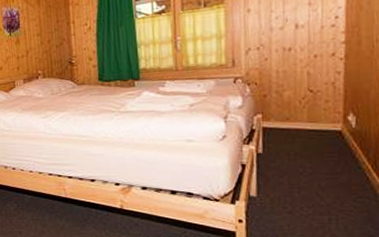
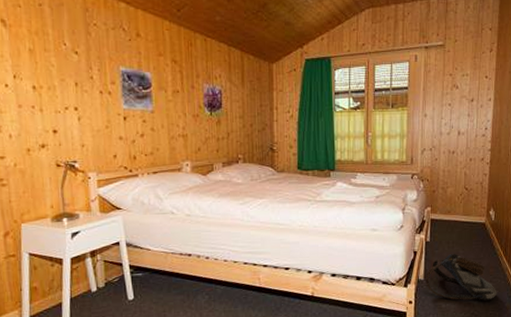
backpack: none [259,166,365,224] -> present [425,253,497,301]

